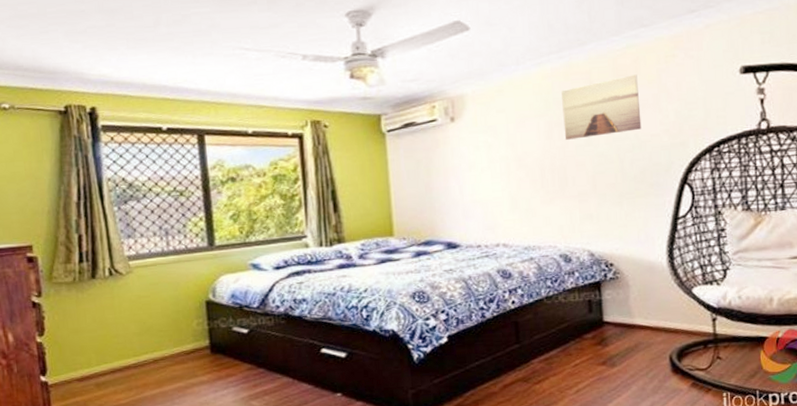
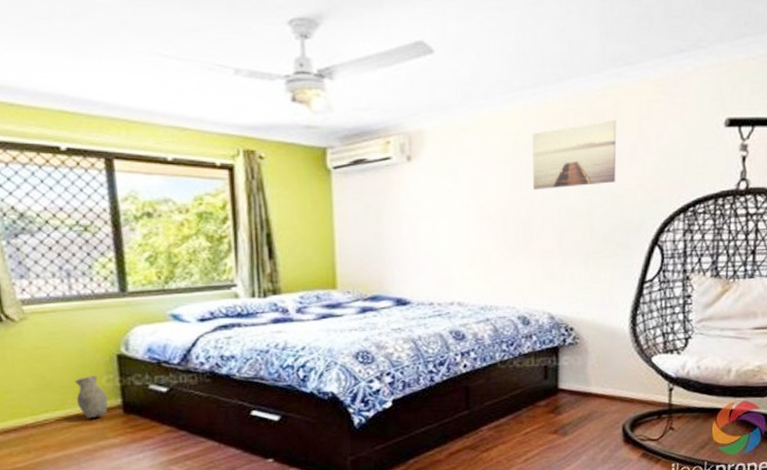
vase: none [170,320,198,359] -> present [75,376,109,419]

